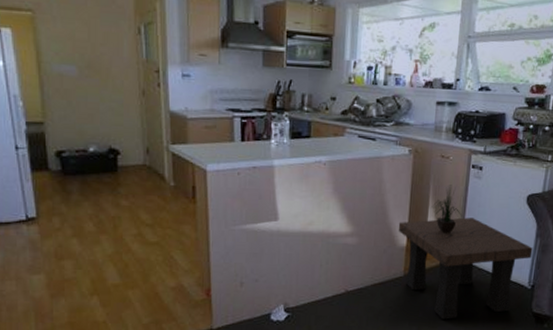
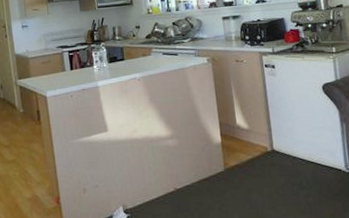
side table: present [398,217,533,319] -> none [210,111,342,210]
potted plant: present [432,185,462,234] -> none [237,84,266,128]

